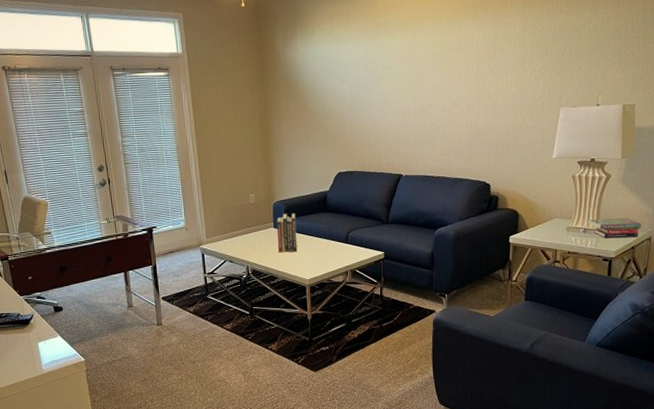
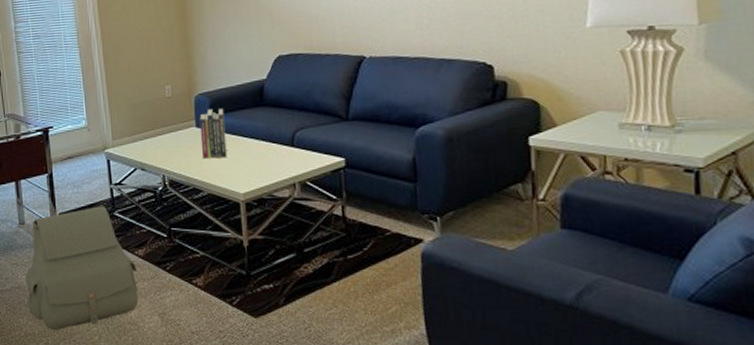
satchel: none [134,291,227,390] -> present [25,206,139,331]
books: present [587,218,642,239] -> none [652,109,746,140]

